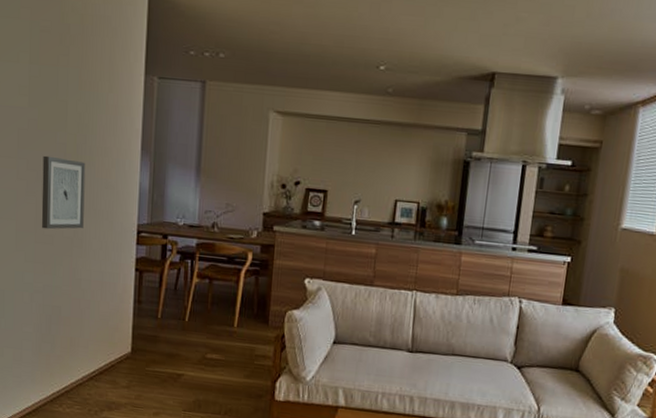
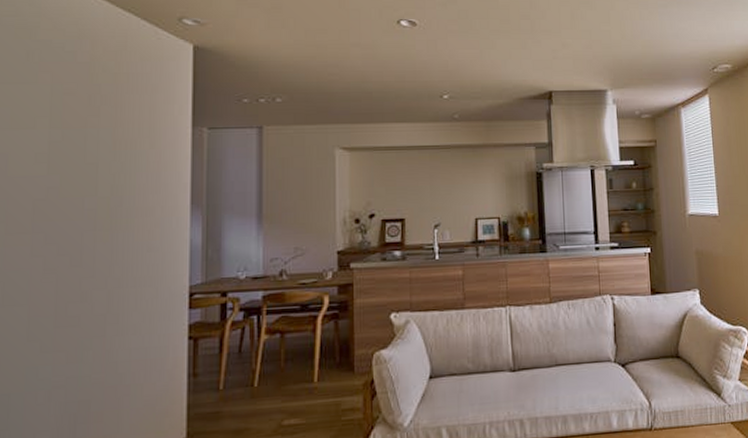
wall art: present [41,155,86,230] -> none [63,225,122,310]

